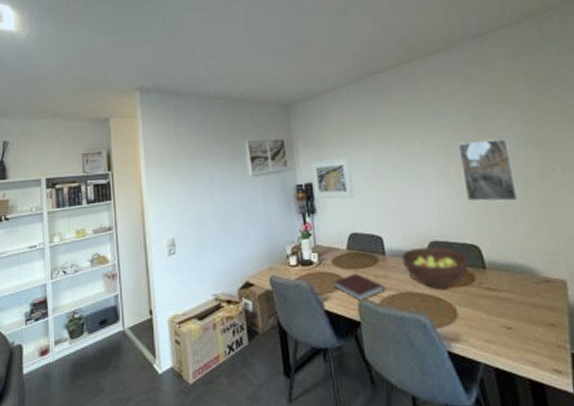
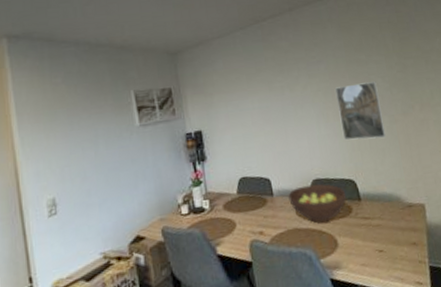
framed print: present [310,157,355,199] -> none [199,104,243,147]
notebook: present [333,273,385,301] -> none [225,216,274,242]

